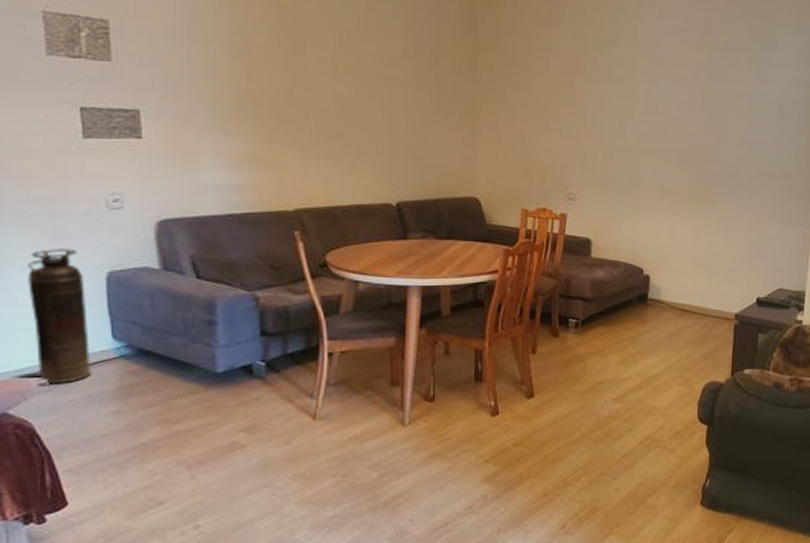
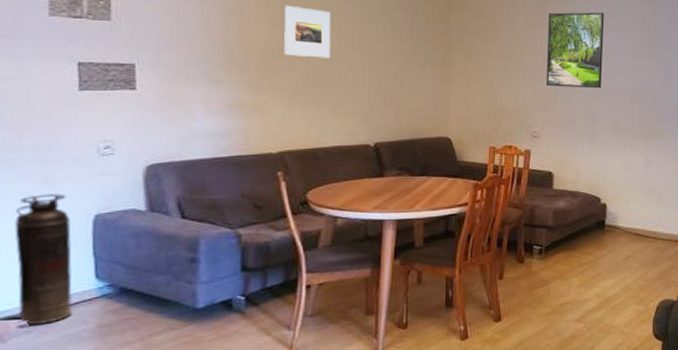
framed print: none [296,45,348,107] -> present [284,5,331,58]
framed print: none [585,57,651,146] -> present [546,12,604,89]

